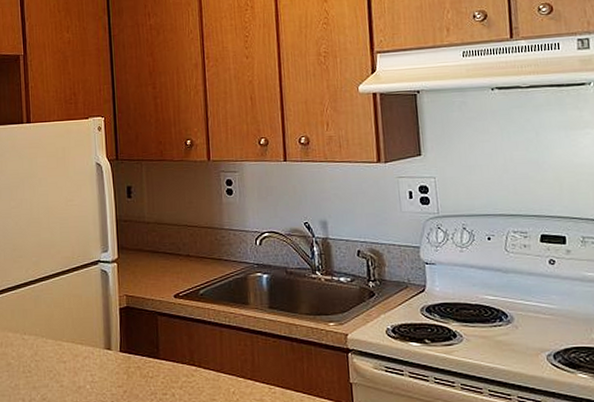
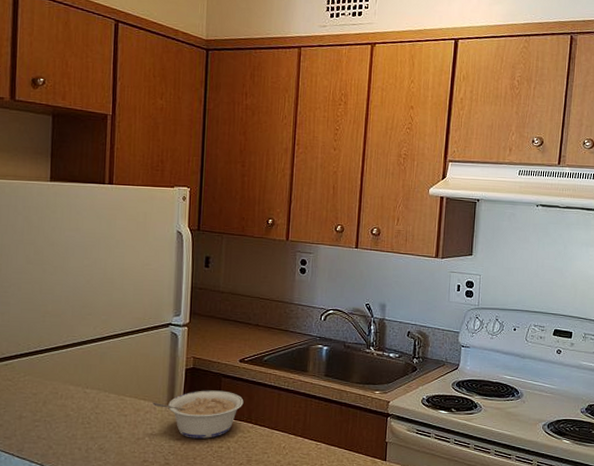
legume: none [90,330,184,385] -> present [152,390,244,439]

